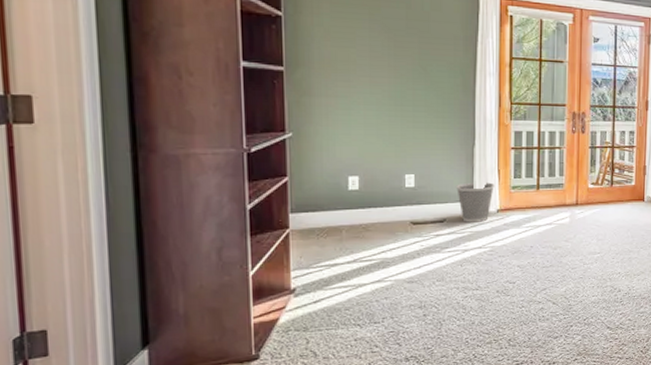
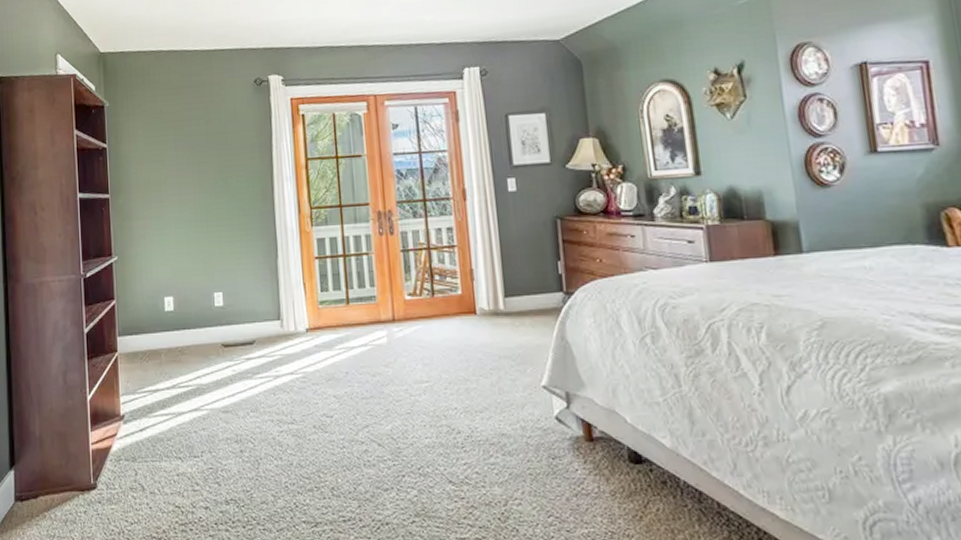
wastebasket: present [457,182,494,222] -> none [263,298,301,344]

